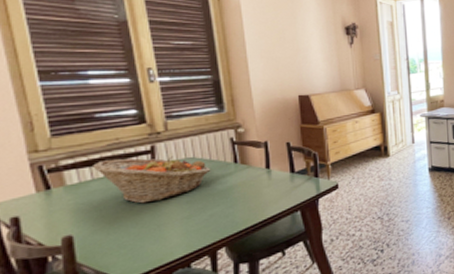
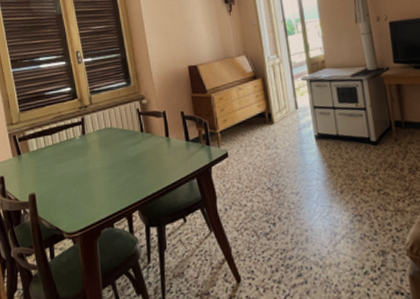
fruit basket: present [93,156,211,204] -> none [45,126,124,168]

